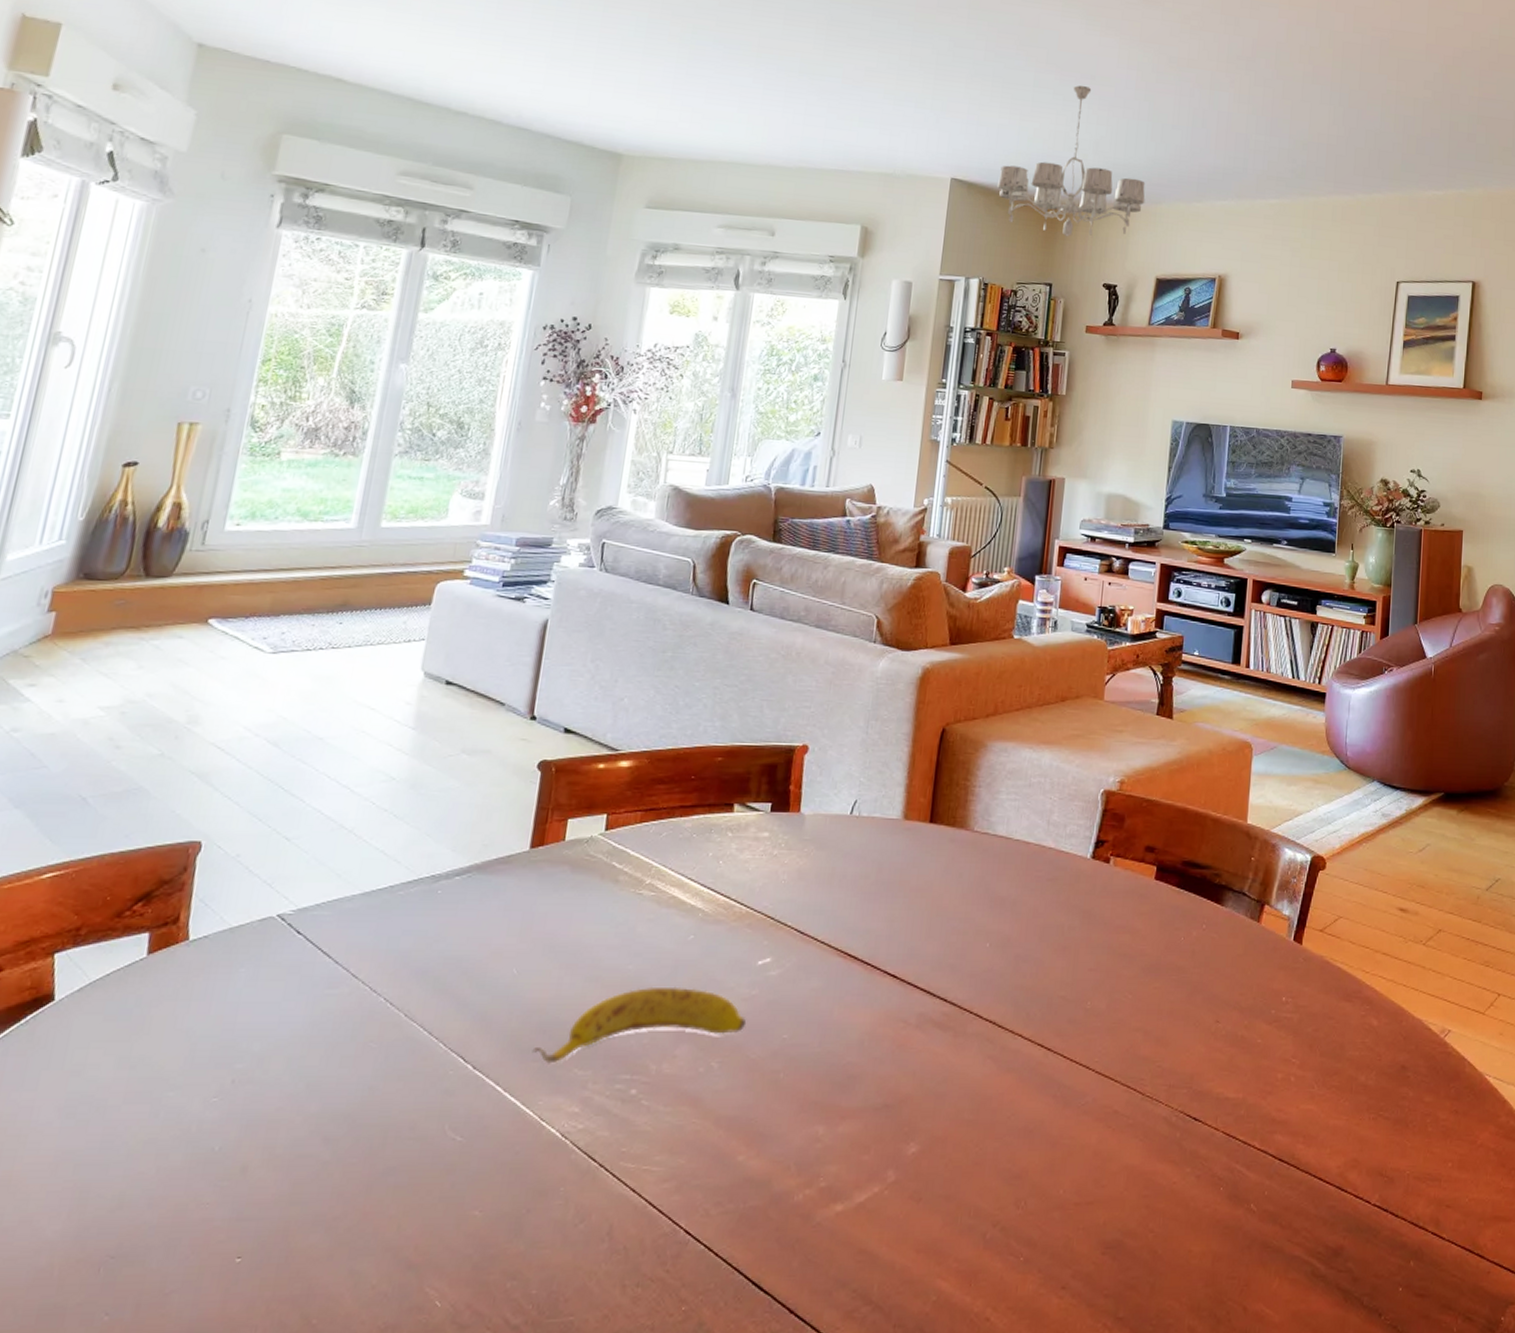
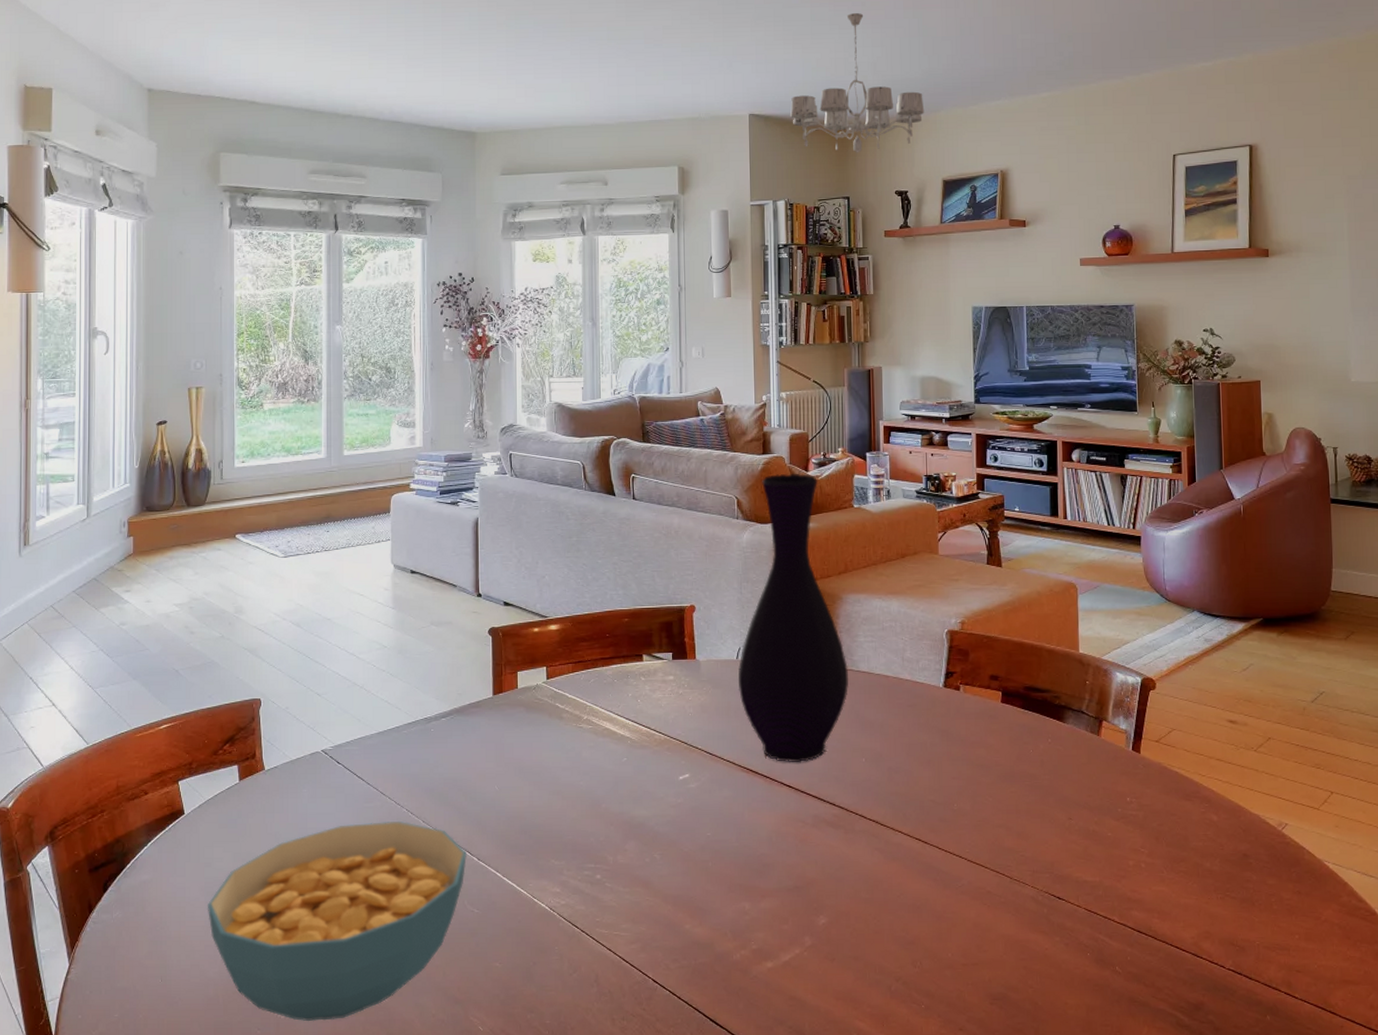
cereal bowl: none [60,1015,460,1301] -> present [207,821,468,1022]
banana: present [532,986,747,1064] -> none [518,797,677,856]
vase: none [848,592,984,947] -> present [738,473,848,763]

